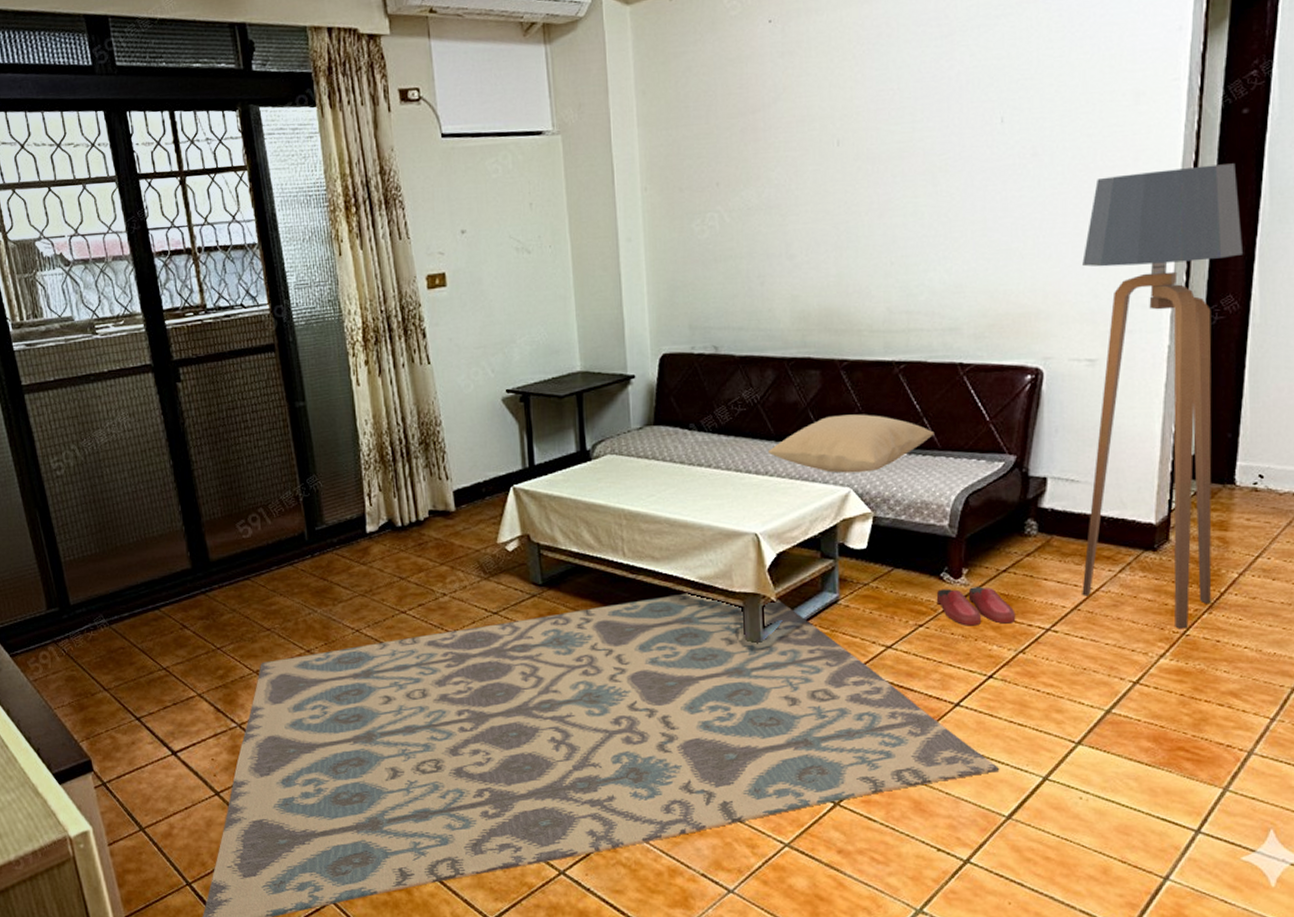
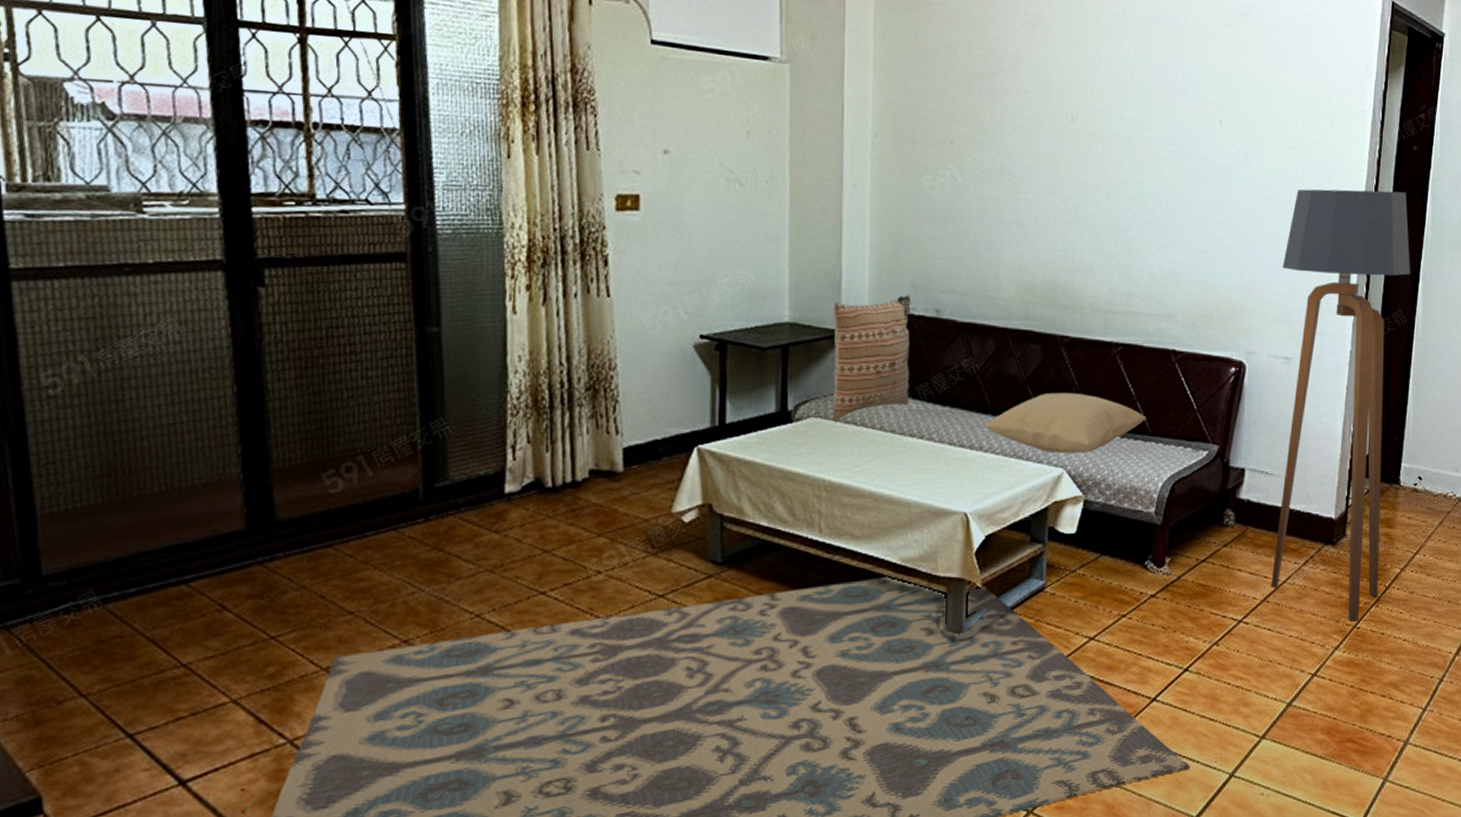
cushion: none [620,334,695,458] -> present [833,294,911,423]
slippers: present [936,587,1016,626] -> none [1139,576,1212,617]

